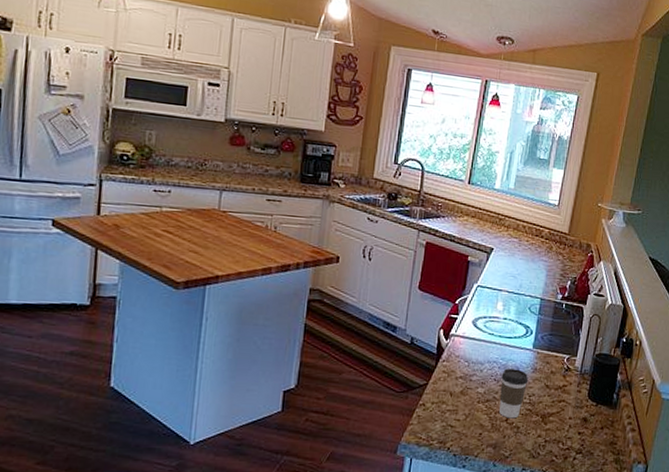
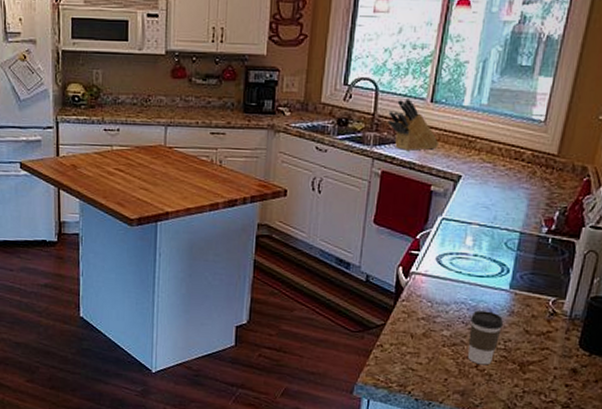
knife block: none [432,179,476,225] -> present [388,99,440,151]

